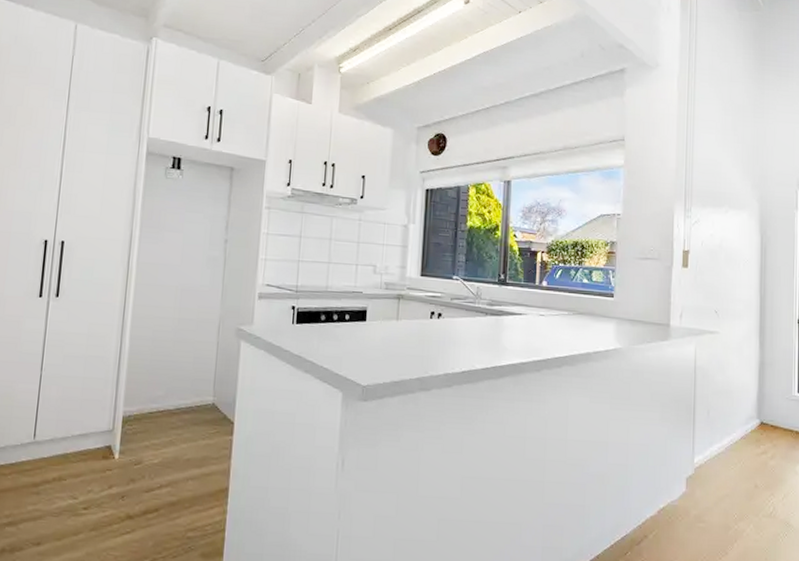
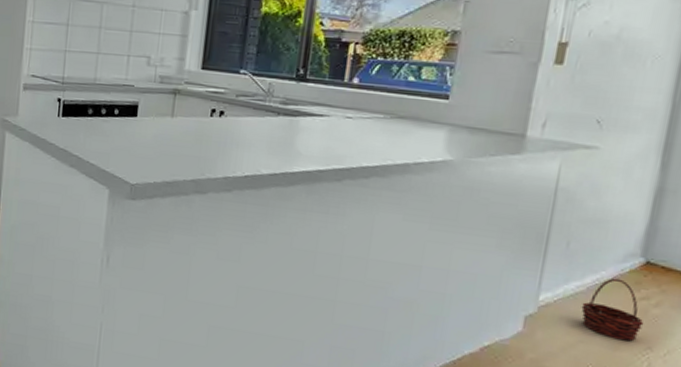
basket: none [724,438,766,491] -> present [581,278,644,341]

